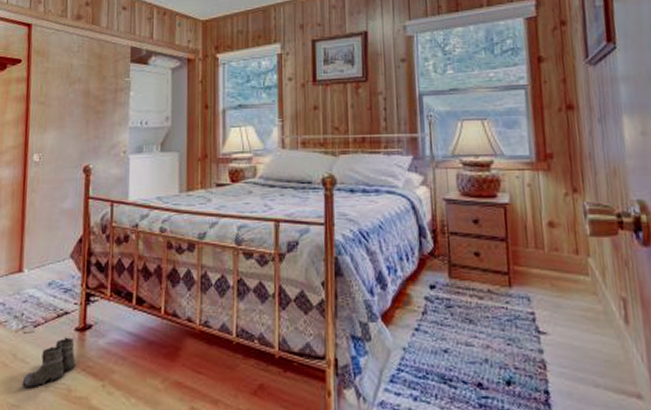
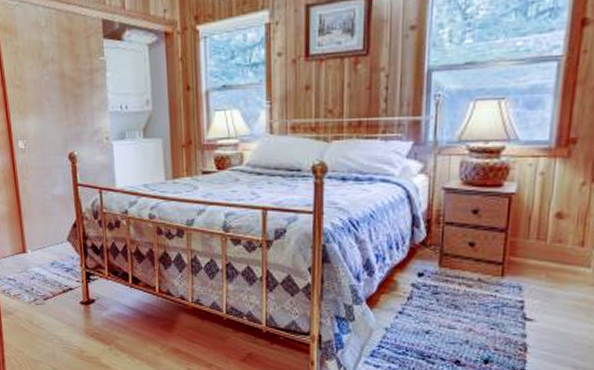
boots: present [22,337,77,387] -> none [41,309,85,348]

